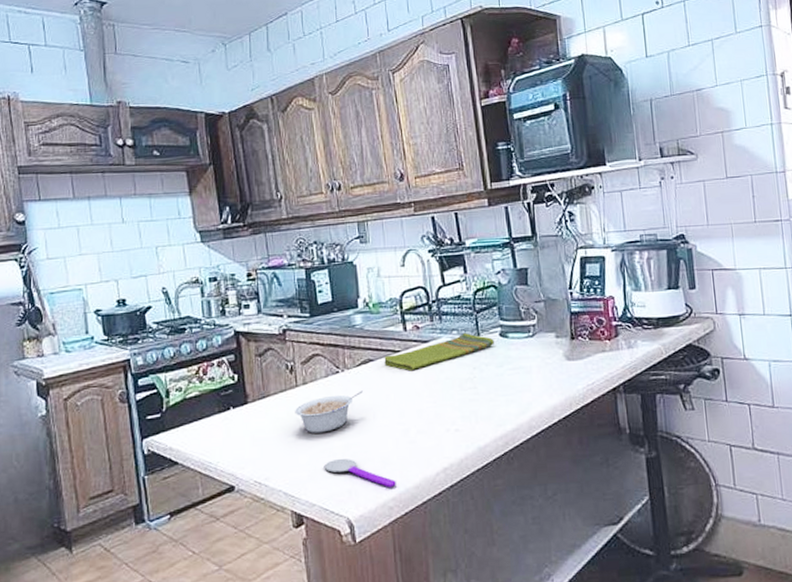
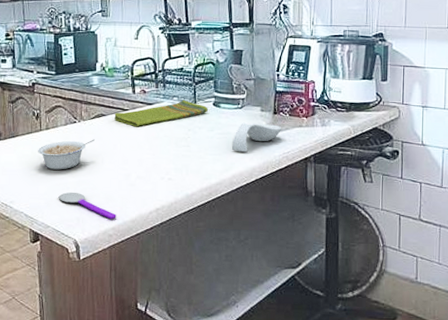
spoon rest: none [526,352,583,389] -> present [231,122,282,153]

